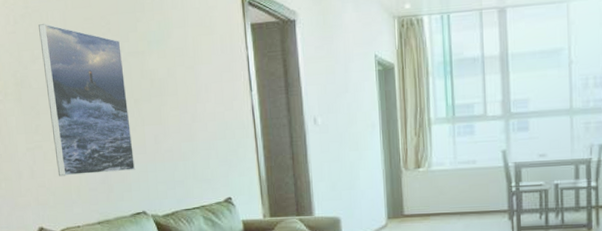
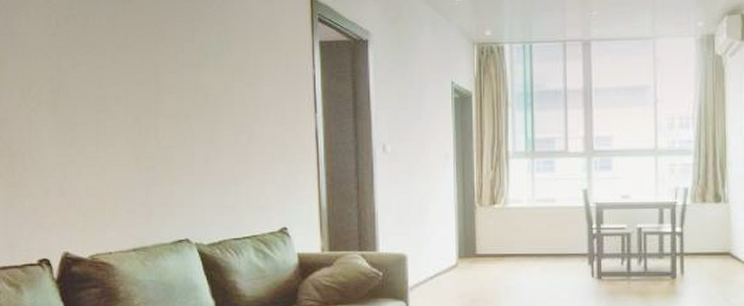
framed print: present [38,23,136,177] -> none [84,26,181,196]

